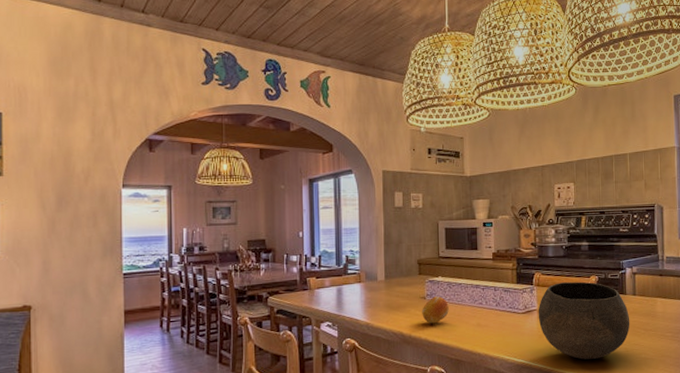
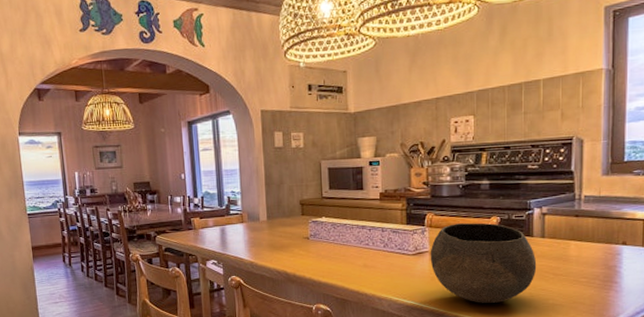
fruit: present [422,296,449,324] -> none [306,237,334,264]

